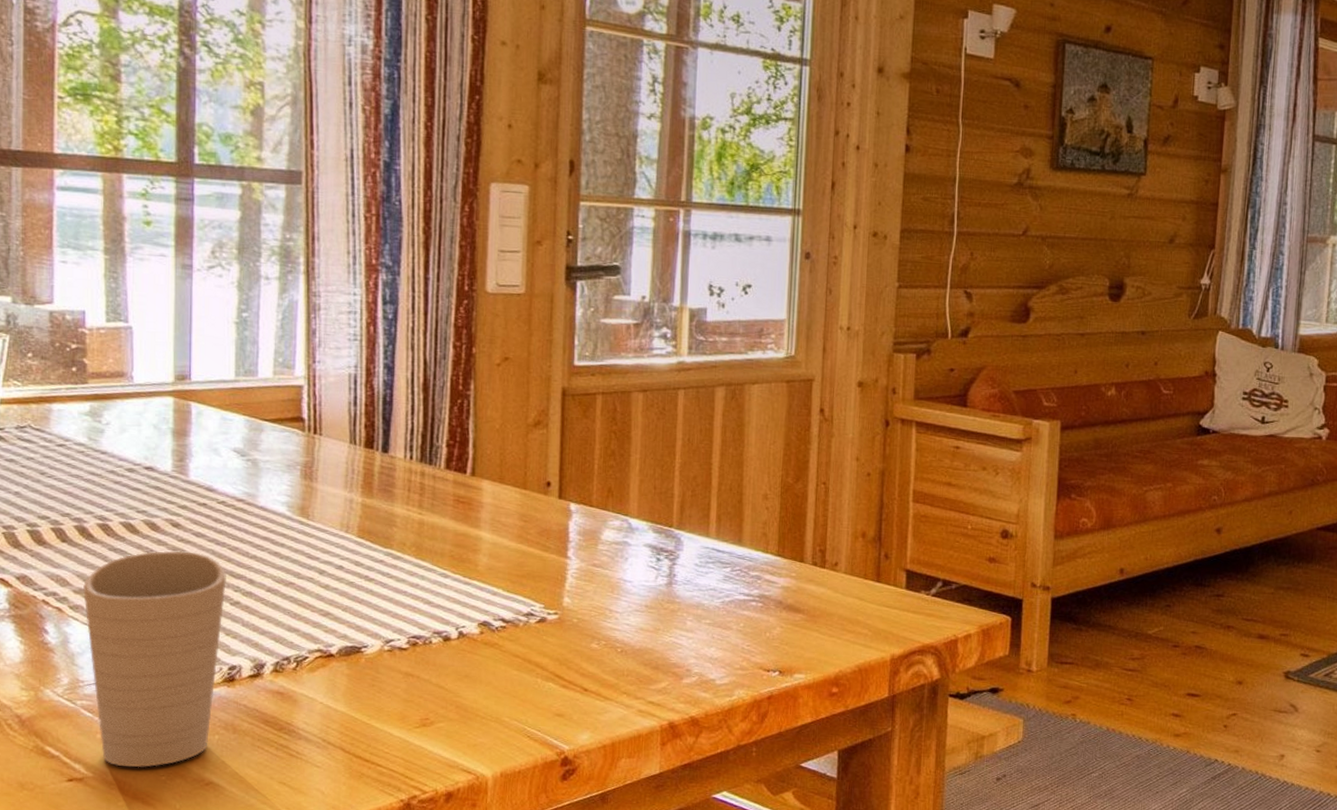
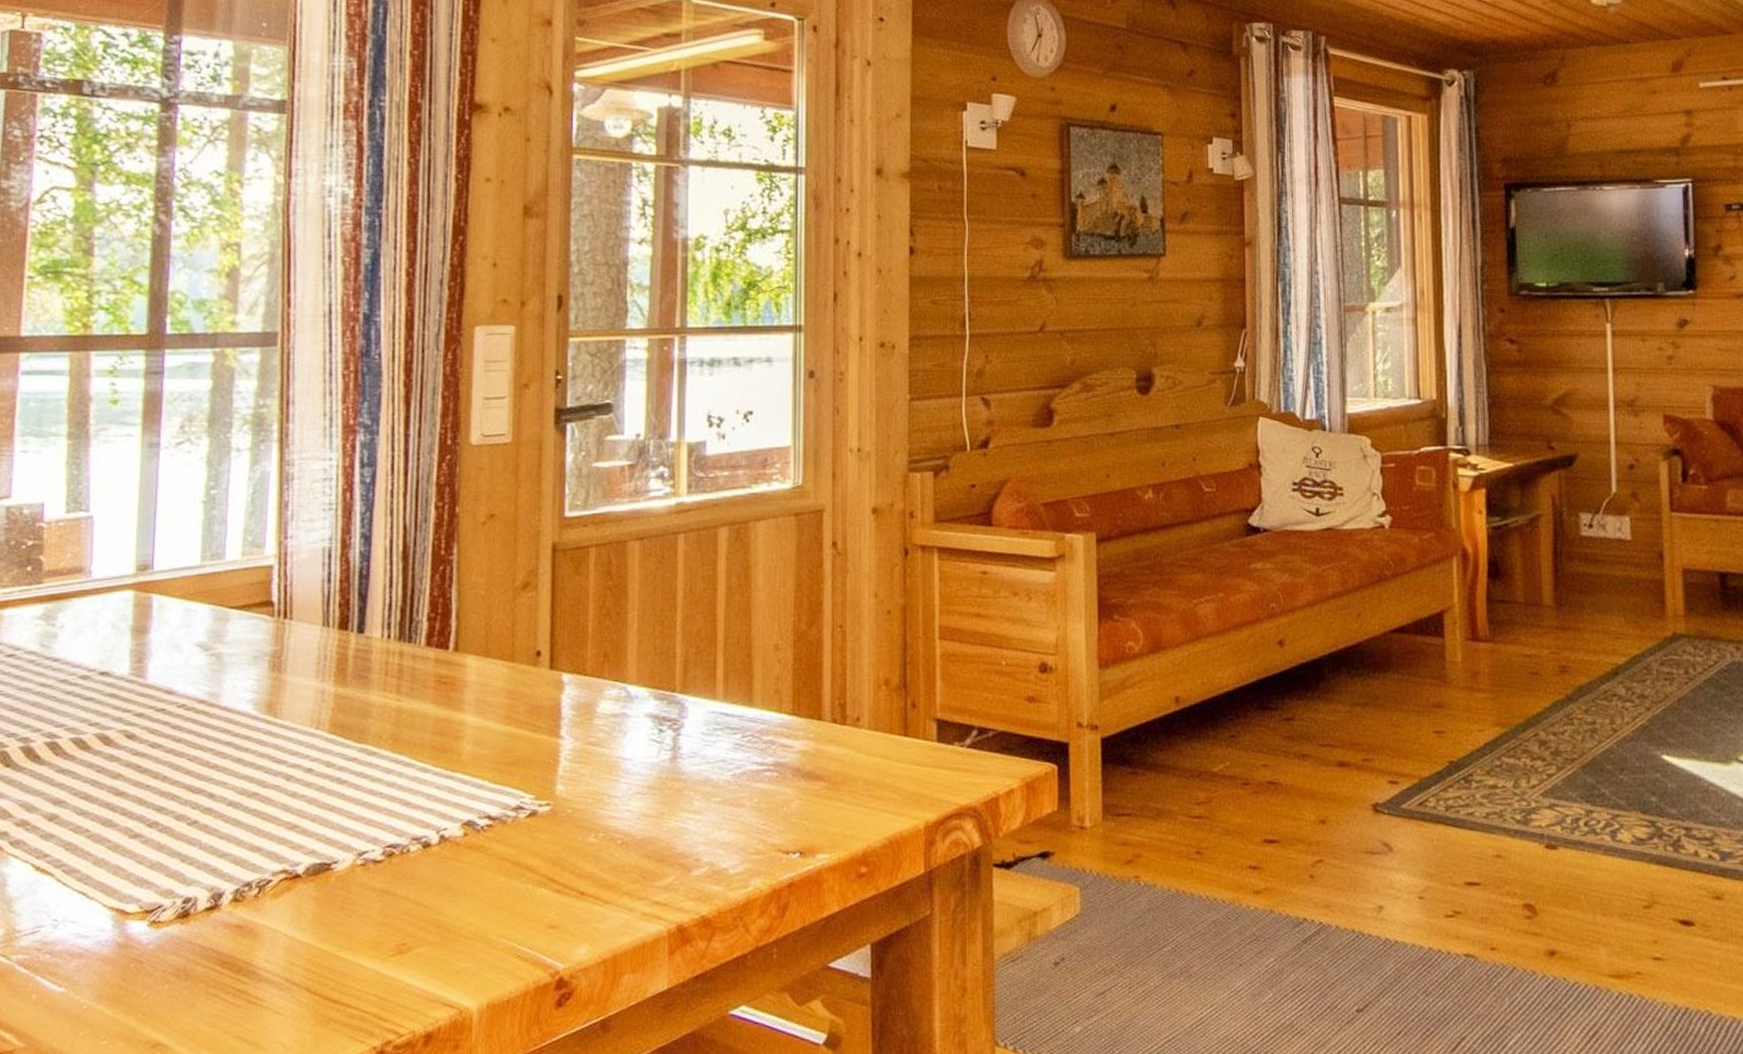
cup: present [83,550,226,768] -> none [26,765,184,1033]

